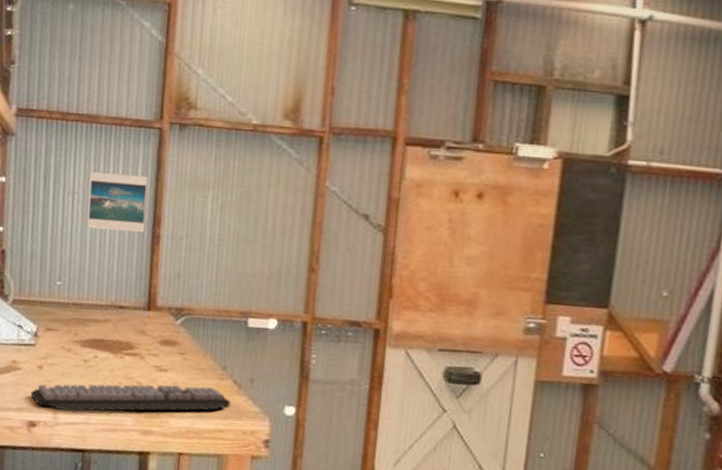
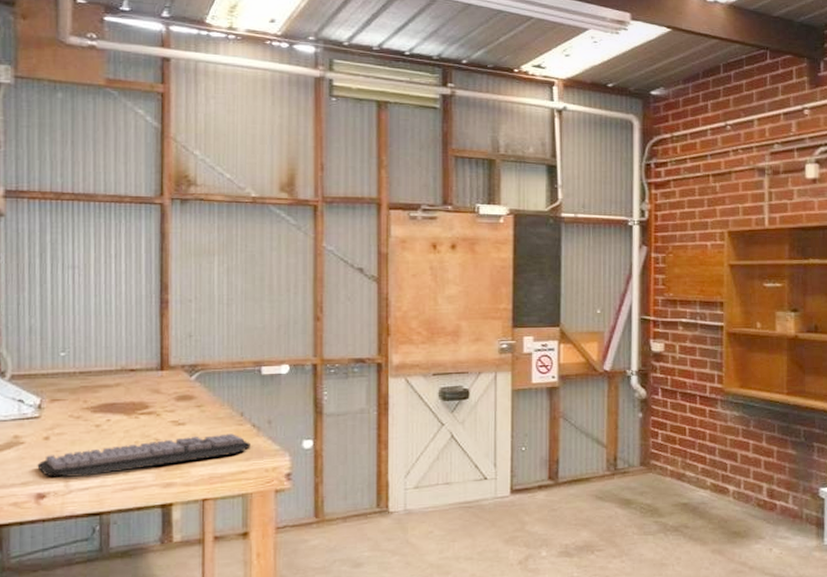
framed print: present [87,171,148,233] -> none [90,246,153,300]

